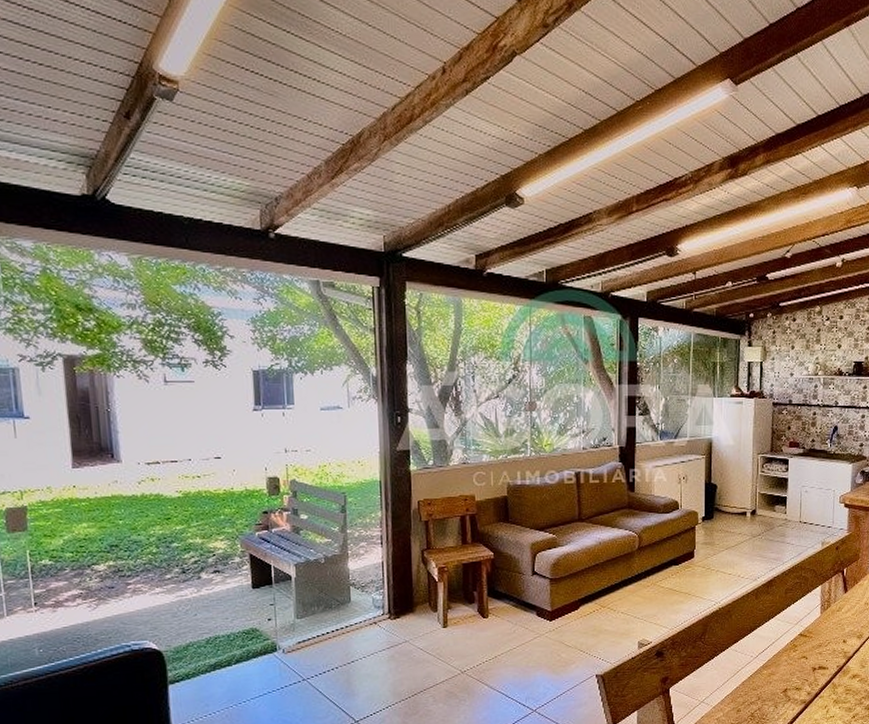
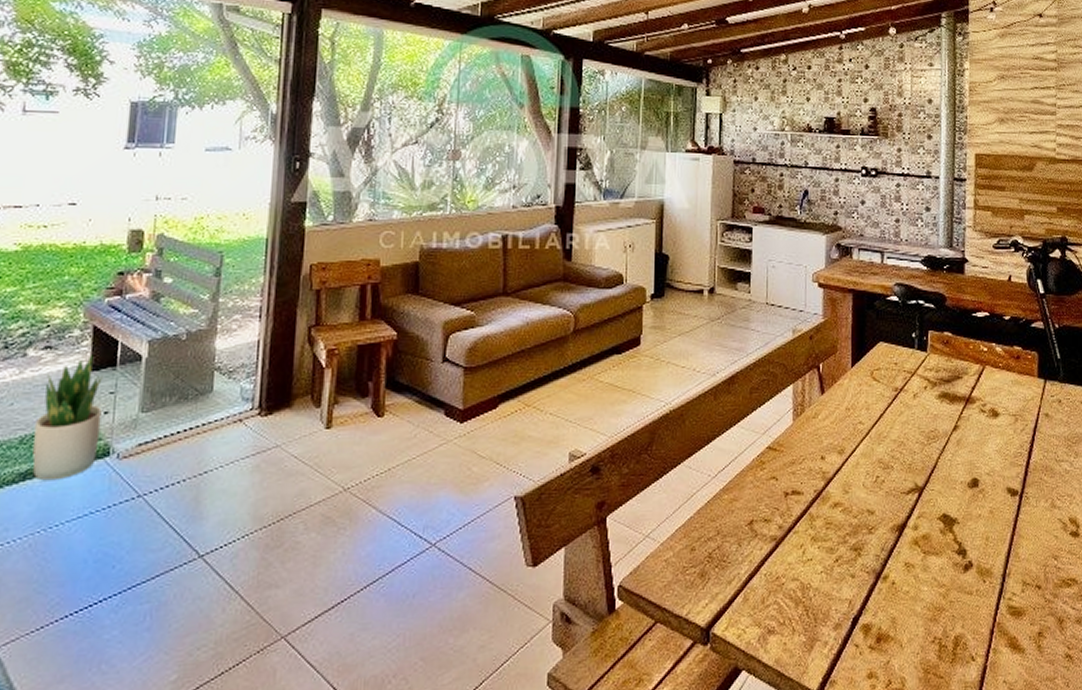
planter: none [216,576,268,670] -> present [32,355,103,481]

